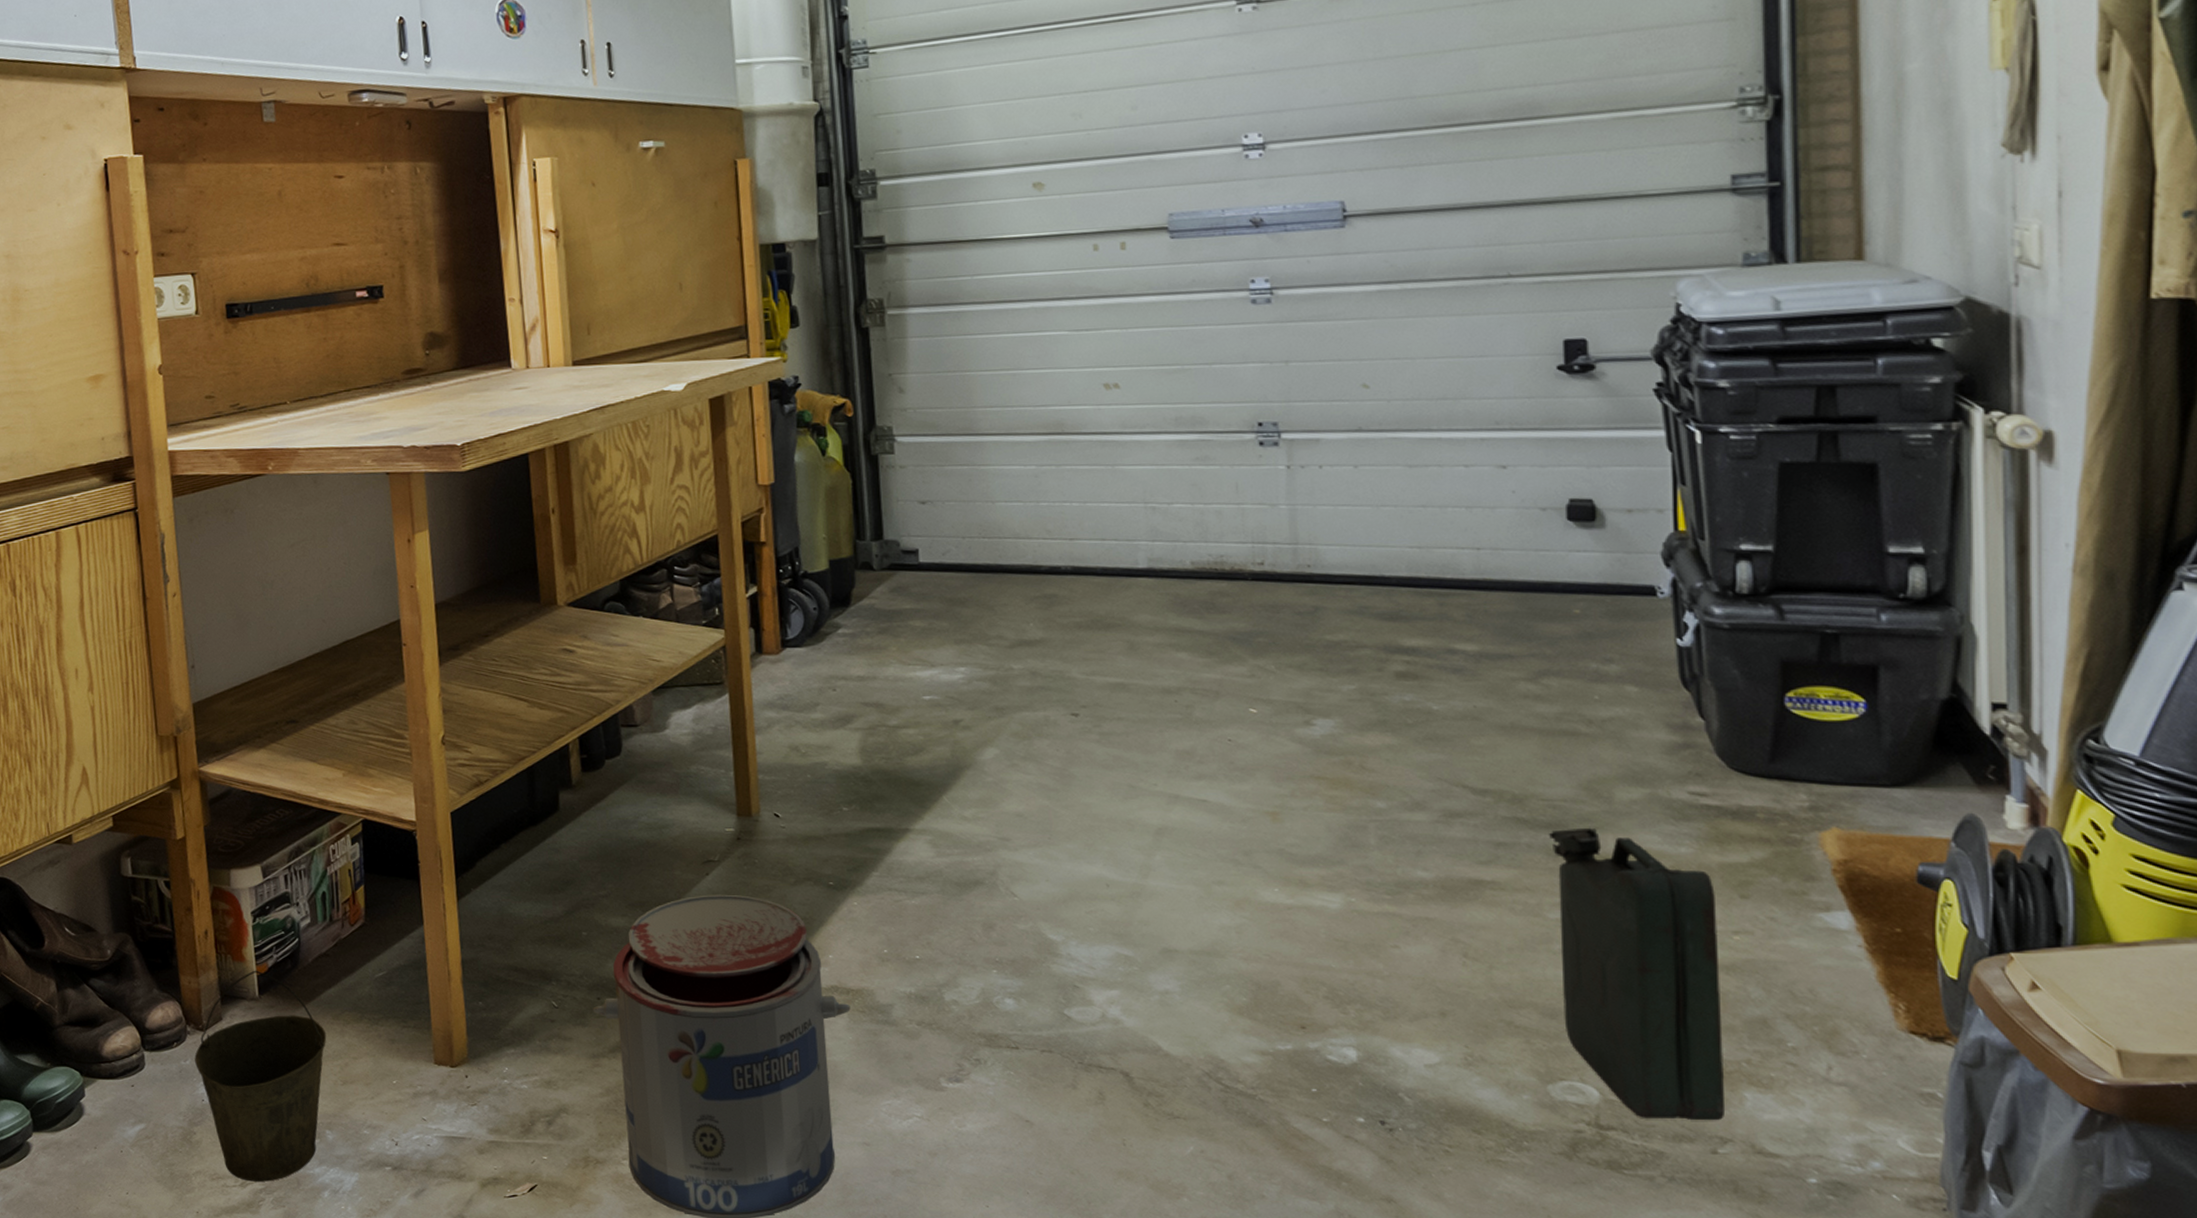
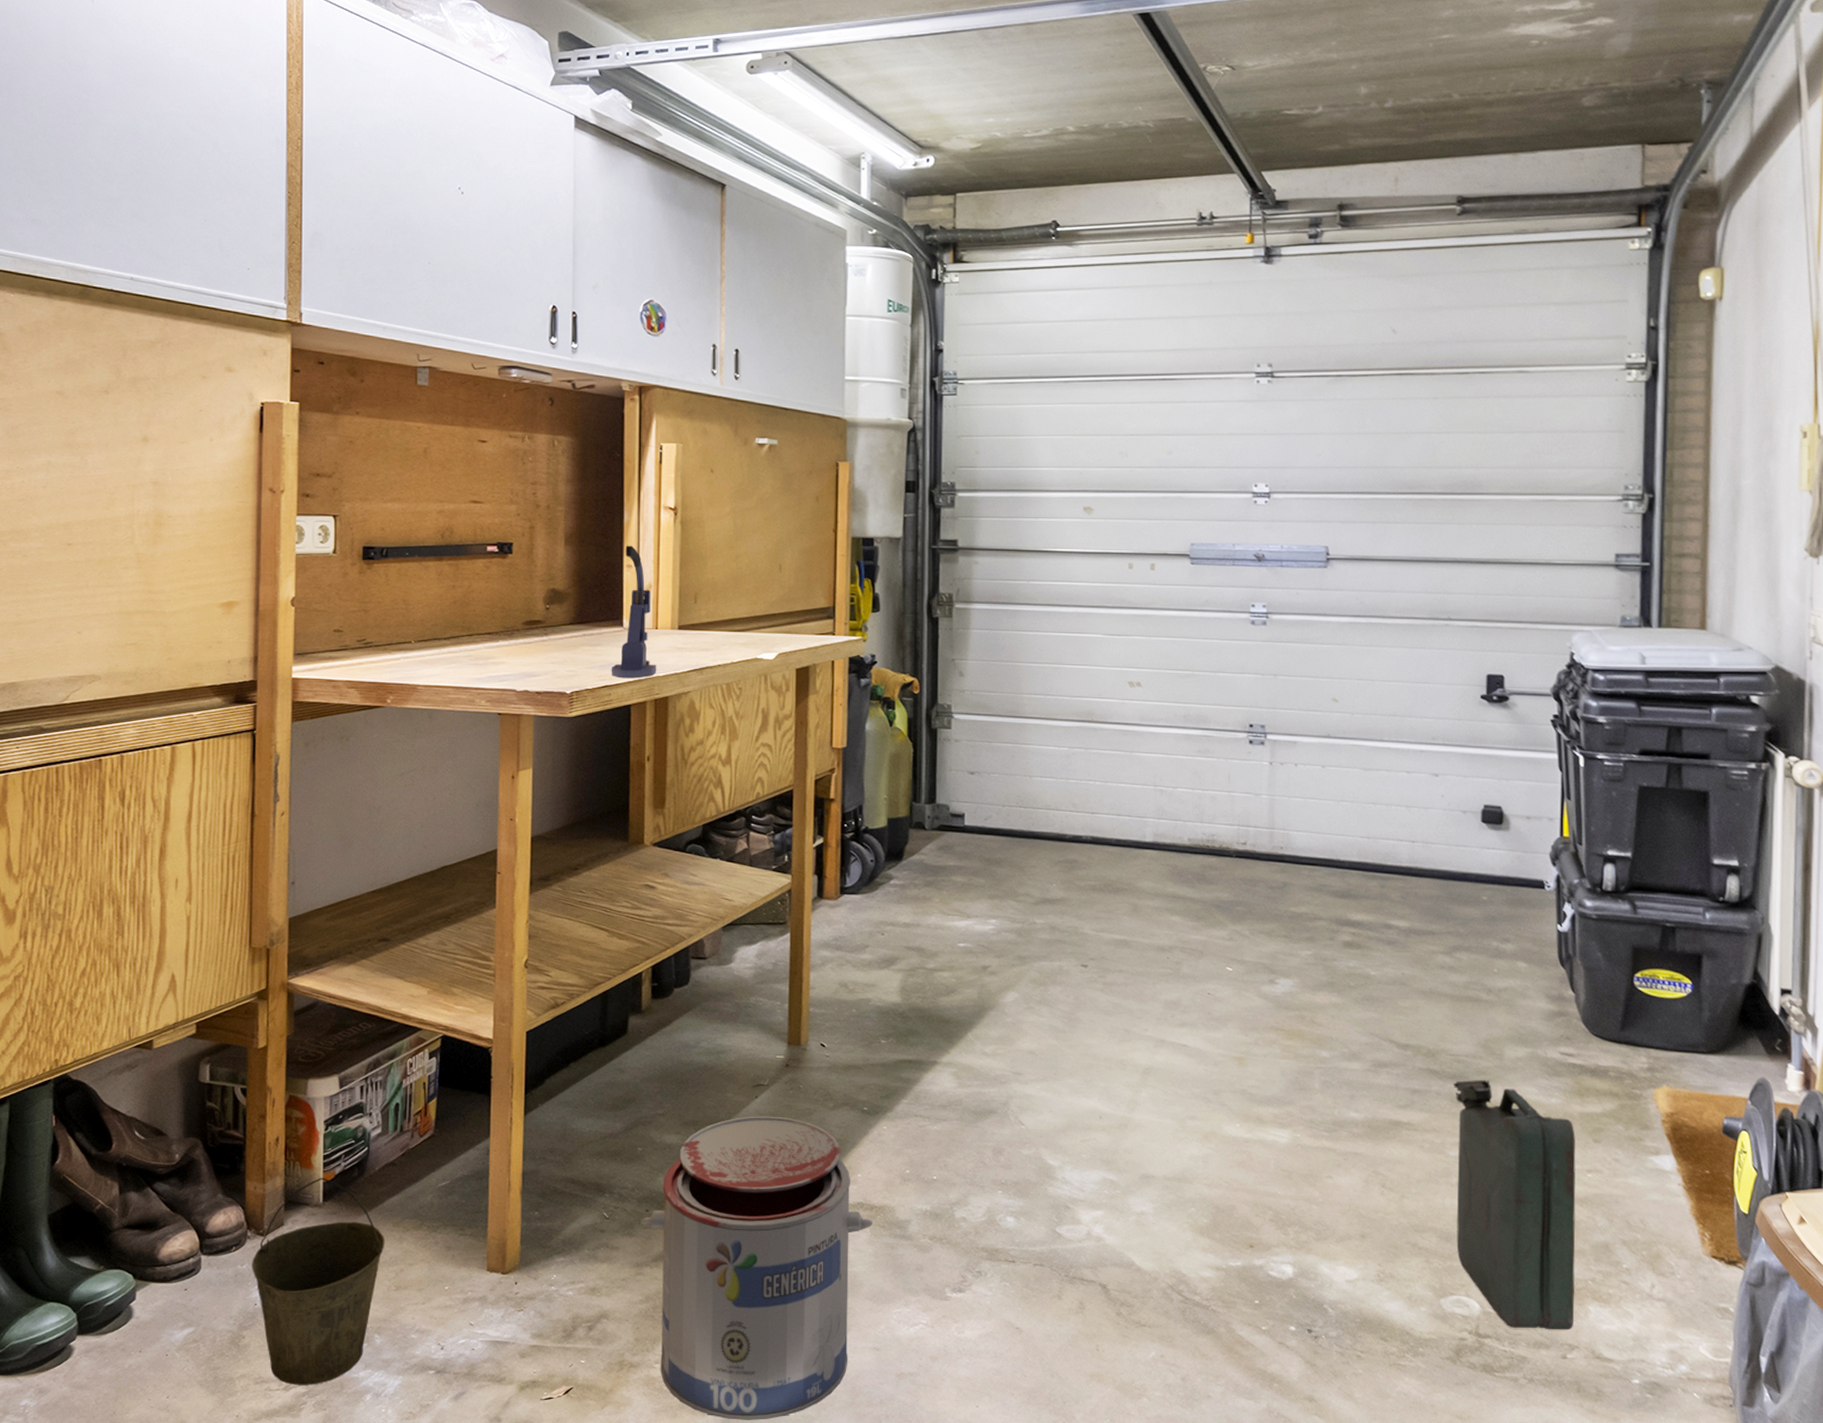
hand press: none [504,276,554,425] -> present [612,545,657,679]

